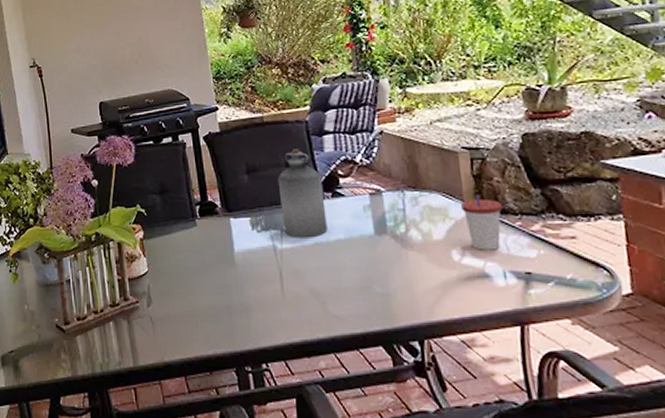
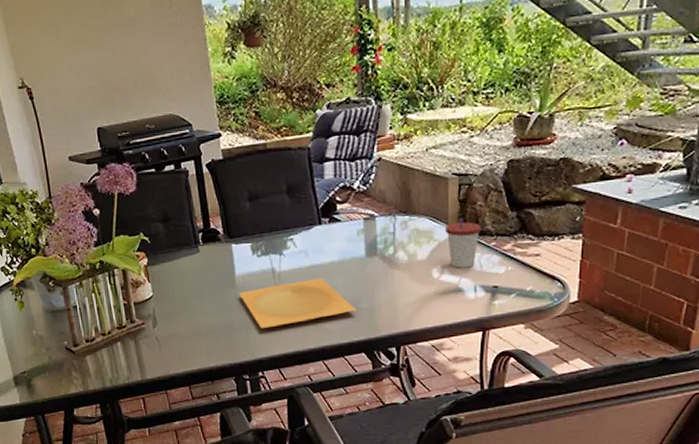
plate: none [239,257,370,312] -> present [239,278,357,328]
bottle: present [277,148,328,238] -> none [278,176,323,261]

